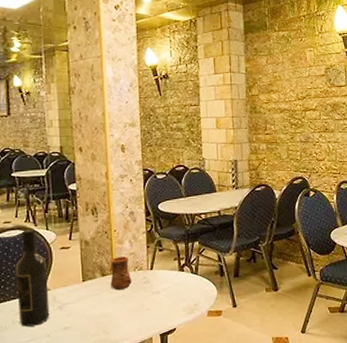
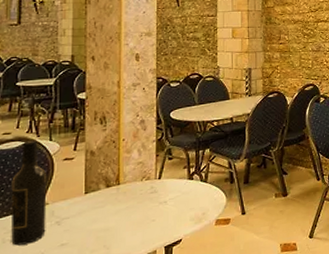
cup: present [110,256,132,291] -> none [115,166,138,202]

